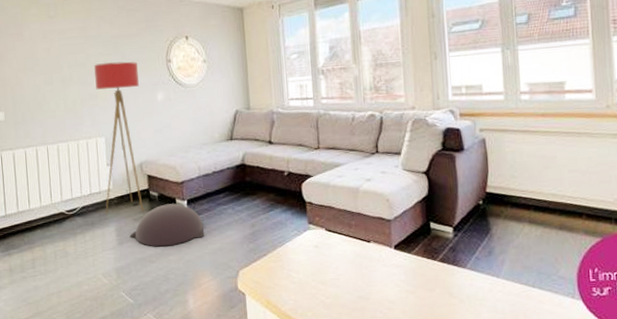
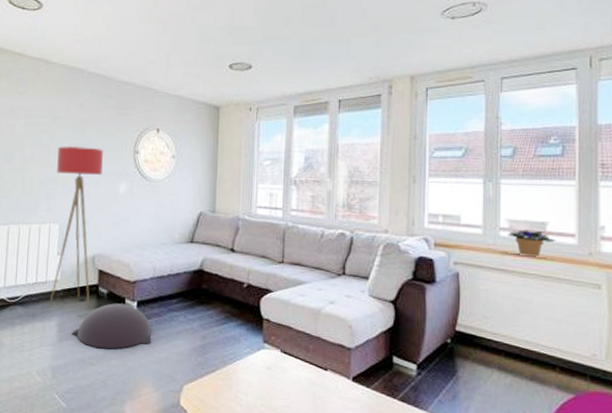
potted flower: none [528,90,575,115] -> present [507,230,556,256]

